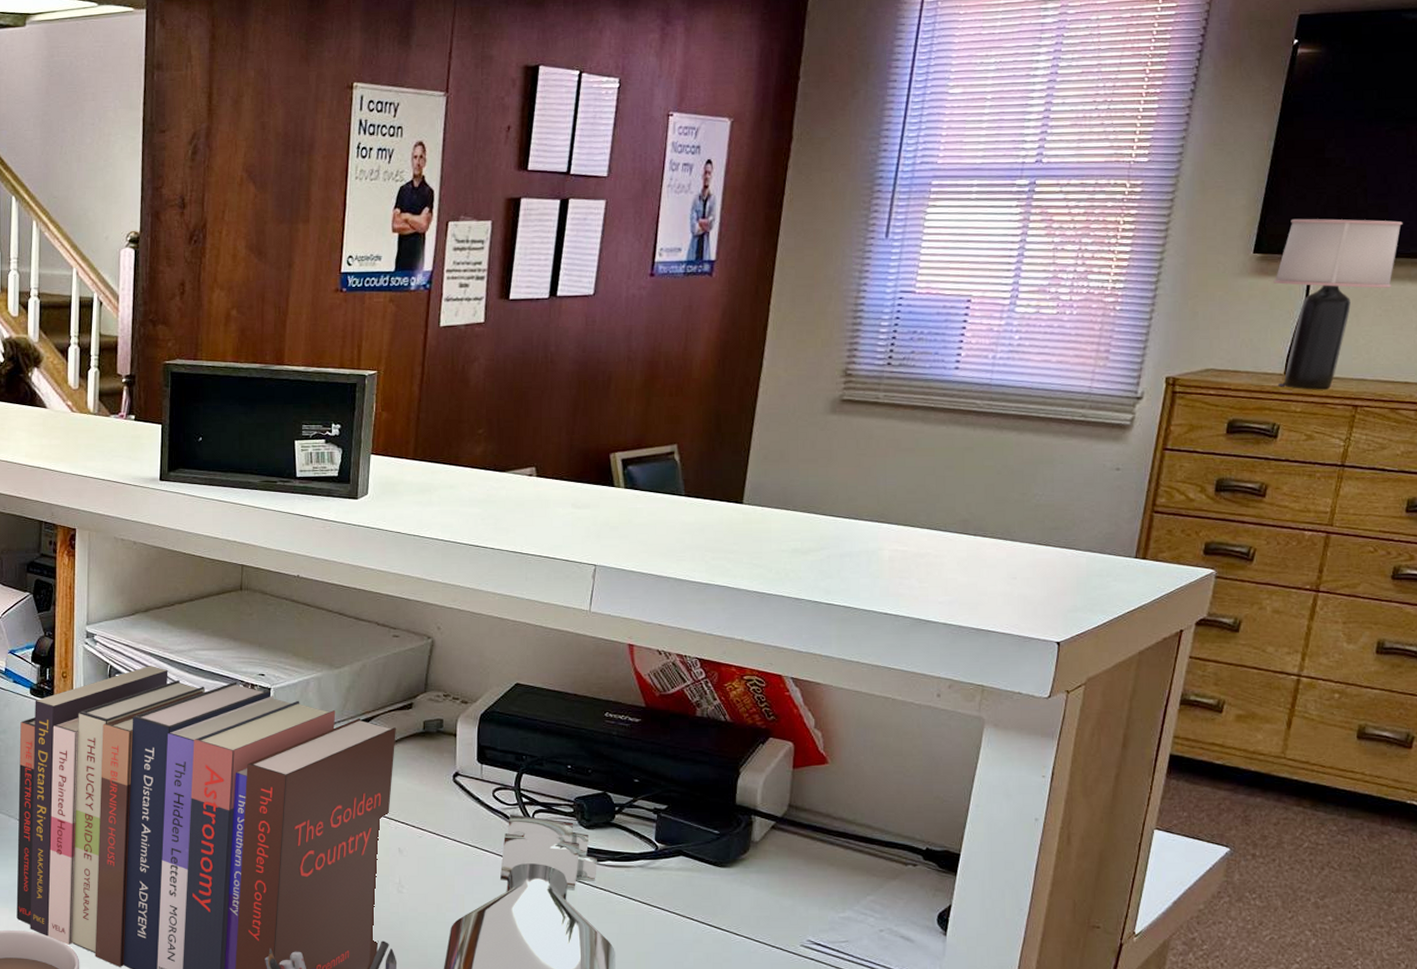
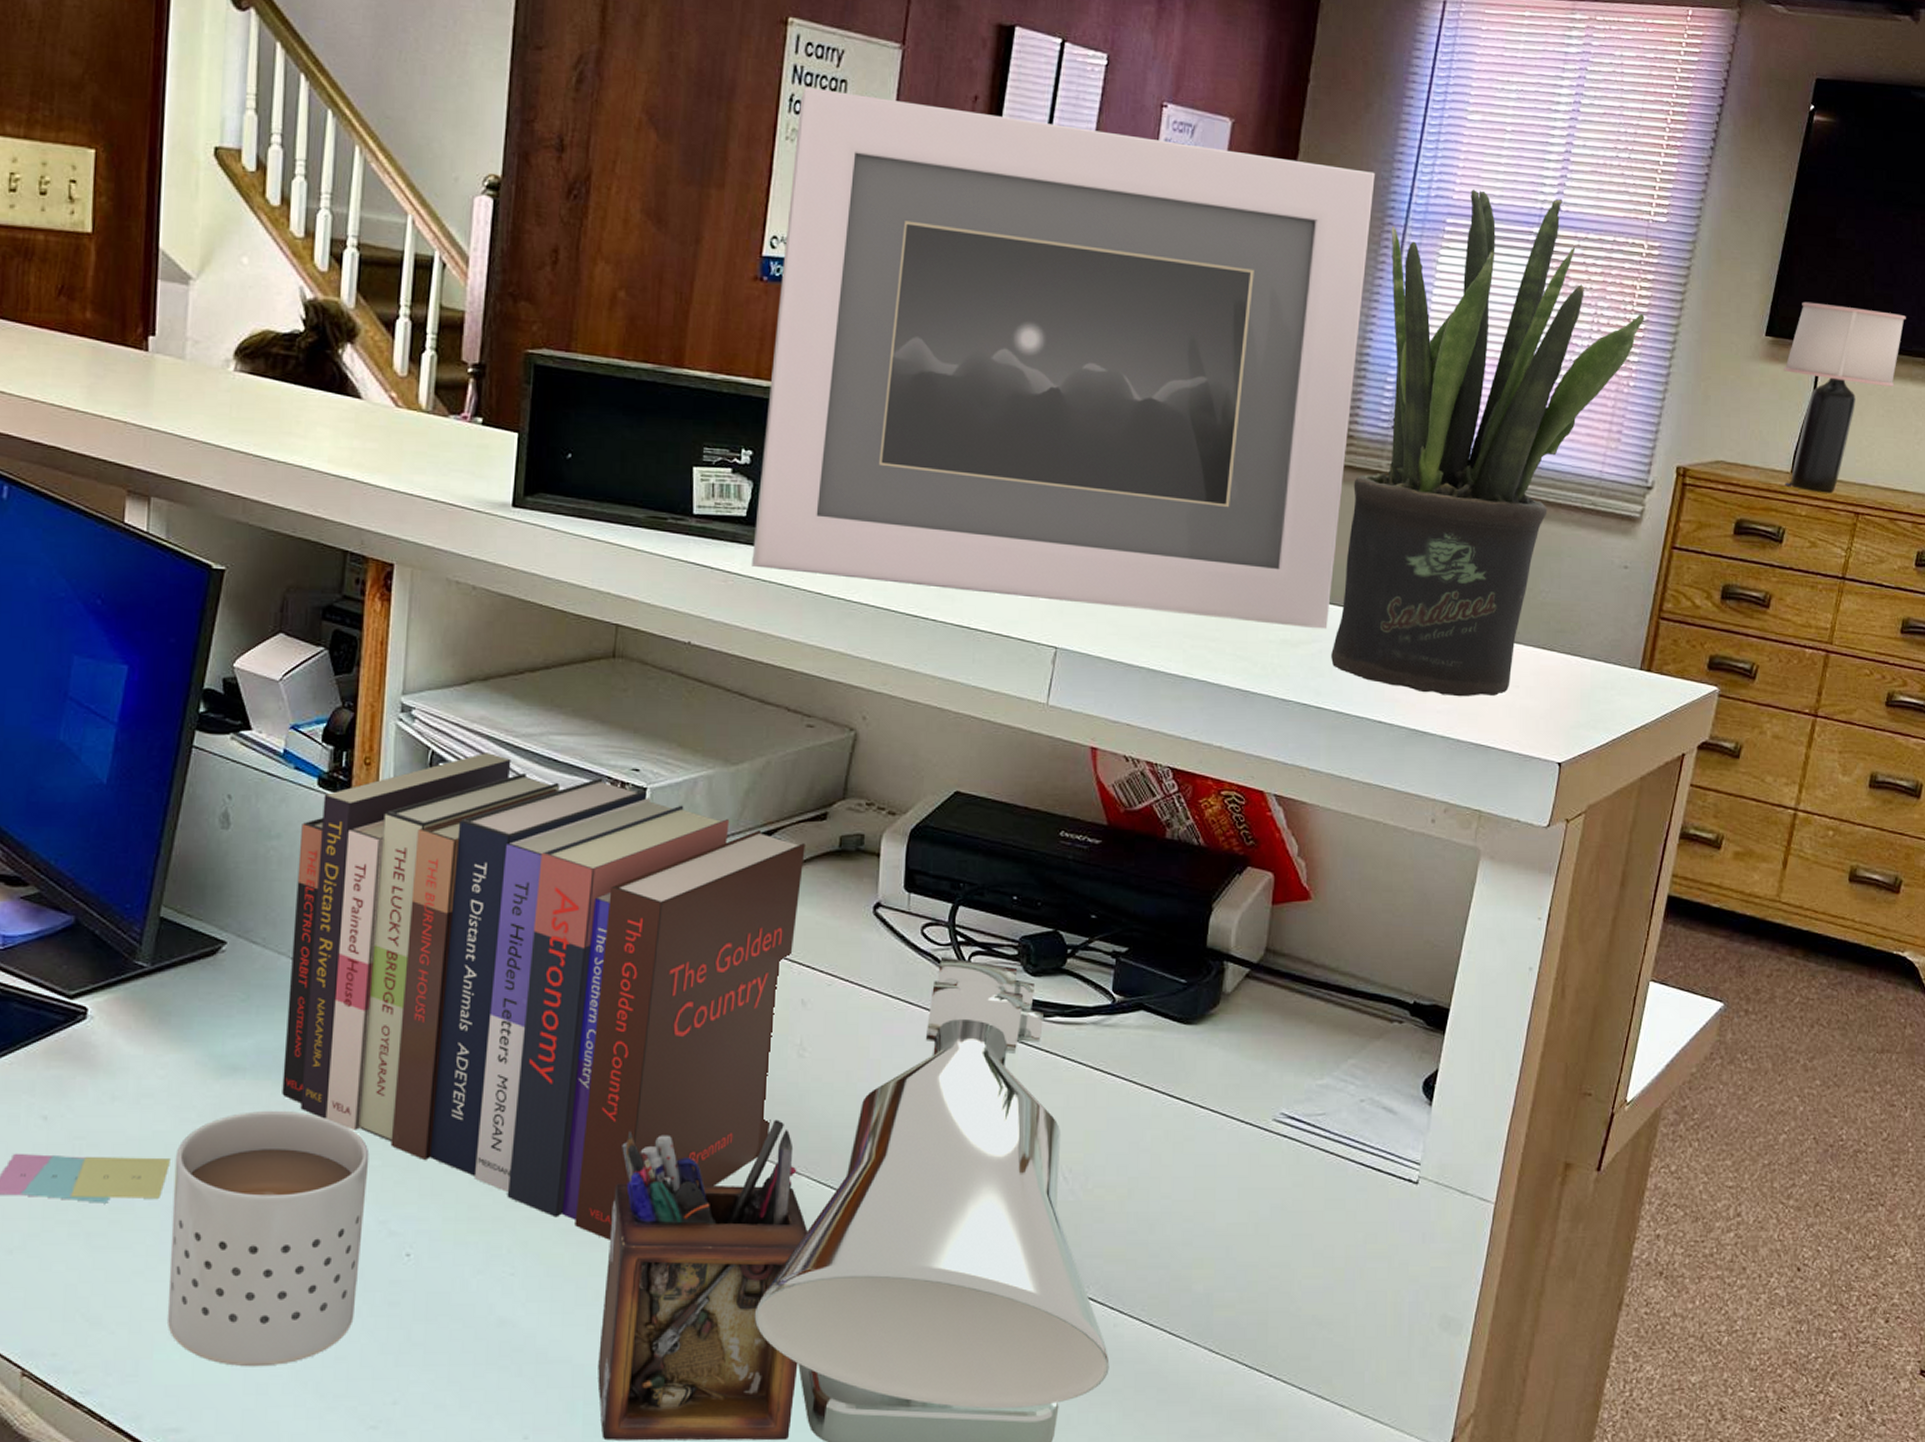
picture frame: none [344,136,863,539] -> present [752,87,1375,629]
potted plant: none [838,152,1129,590] -> present [1331,188,1645,697]

